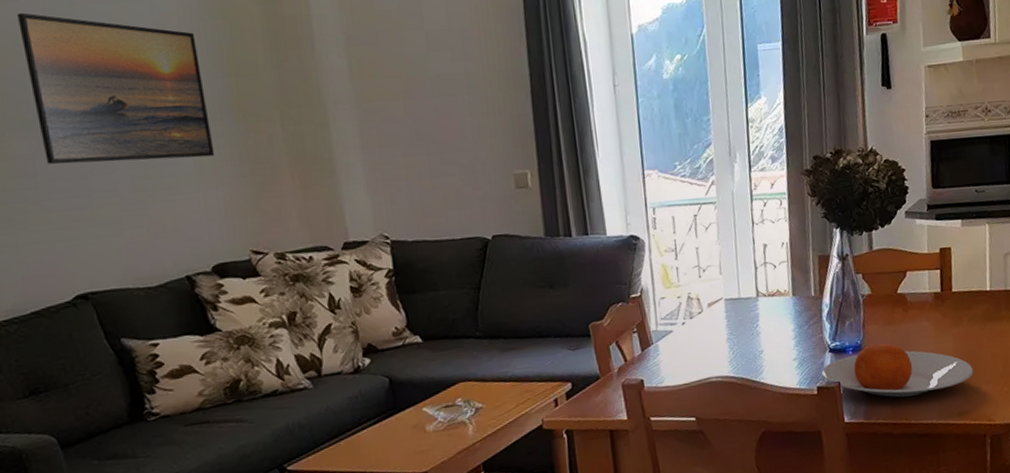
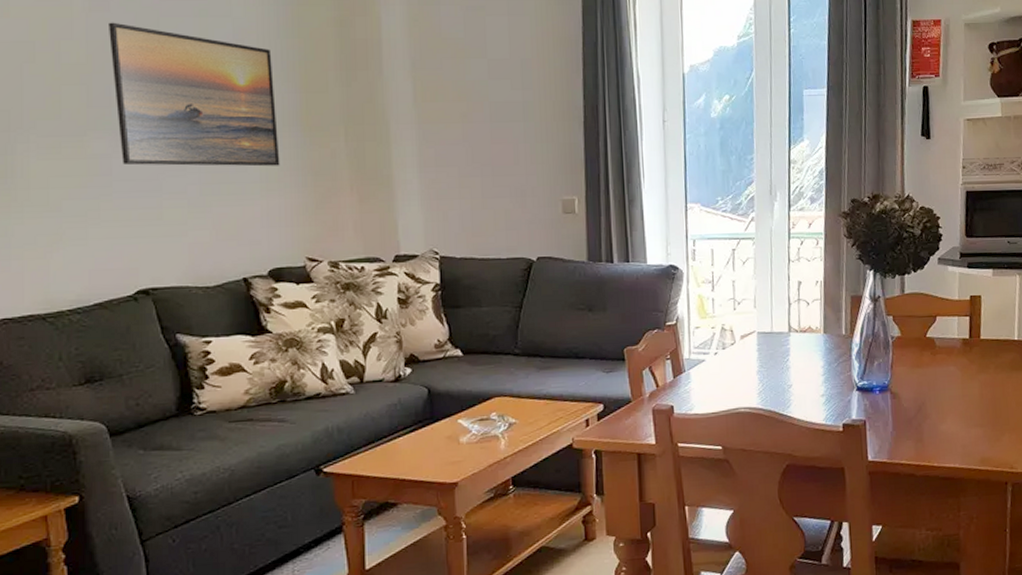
plate: present [822,343,974,398] -> none [848,385,998,440]

